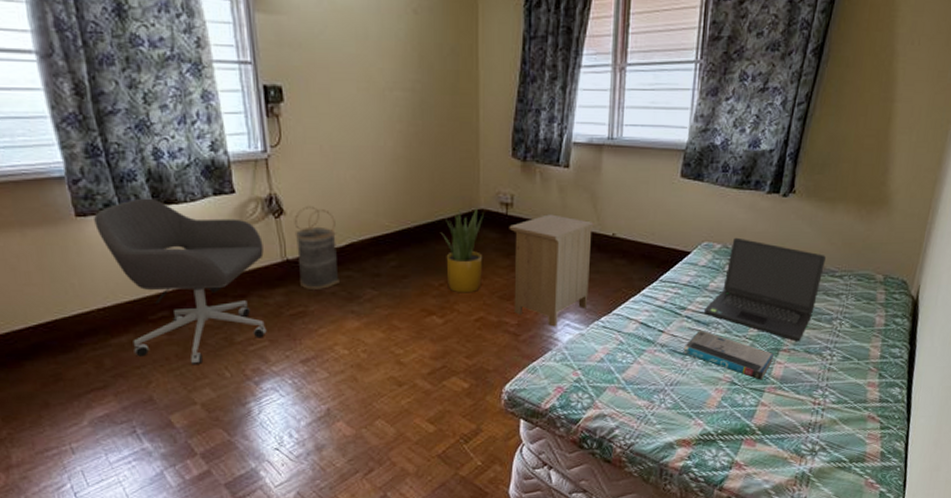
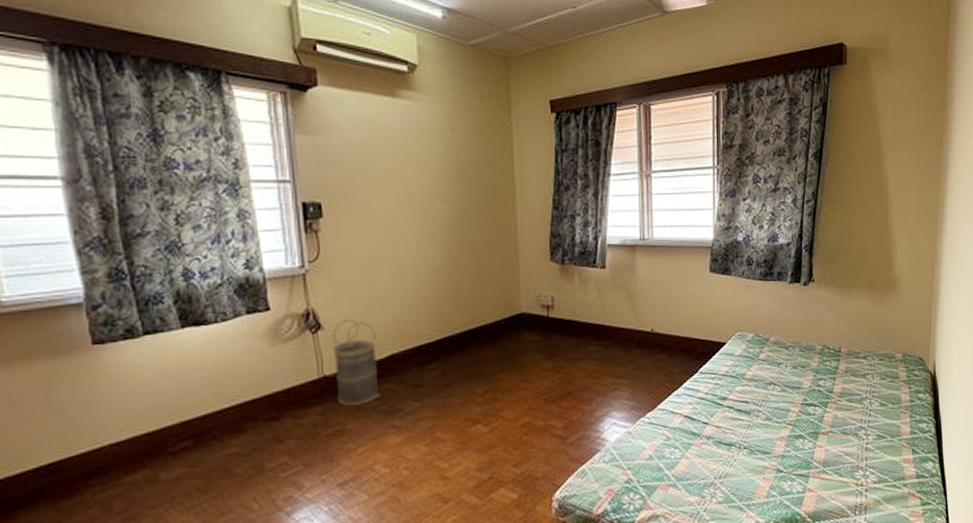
office chair: present [94,198,267,366] -> none [113,320,301,500]
planter: present [440,207,485,293] -> none [482,311,527,399]
nightstand: present [509,214,594,327] -> none [551,314,633,427]
book: present [683,330,774,380] -> none [728,418,814,466]
laptop: present [705,237,827,342] -> none [745,326,850,424]

